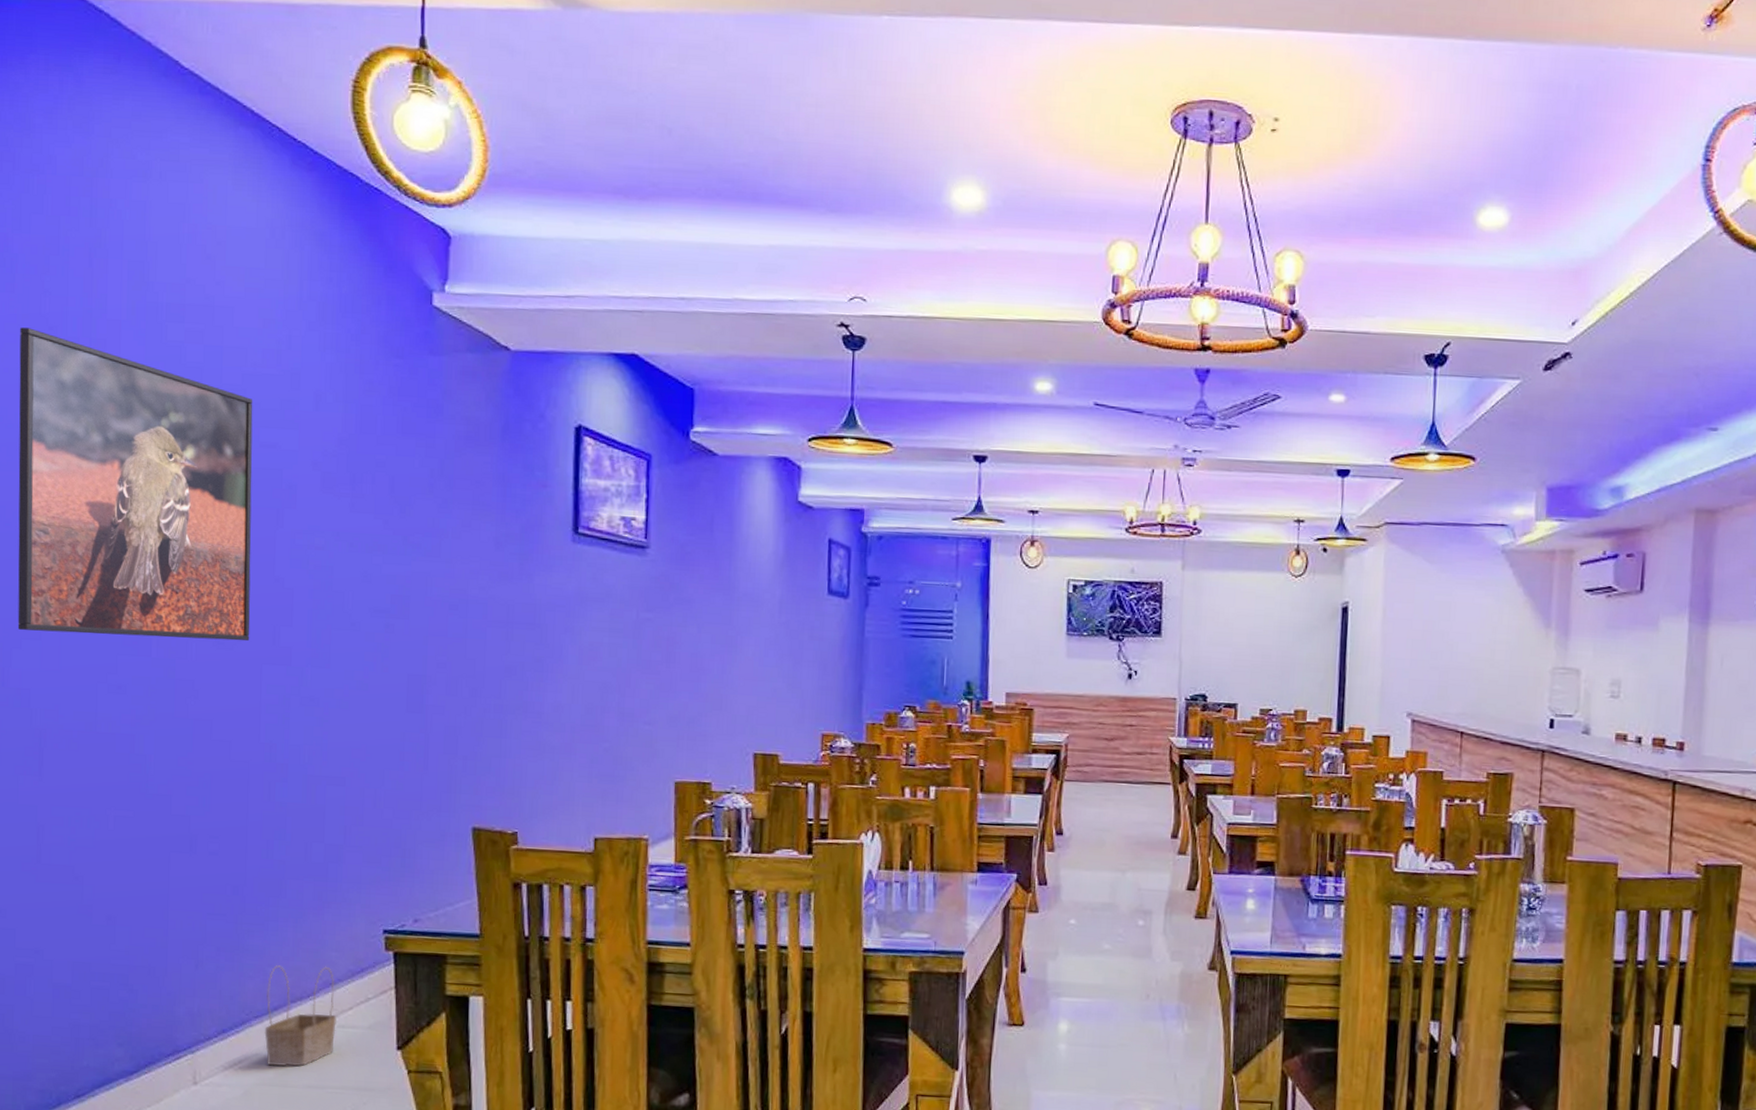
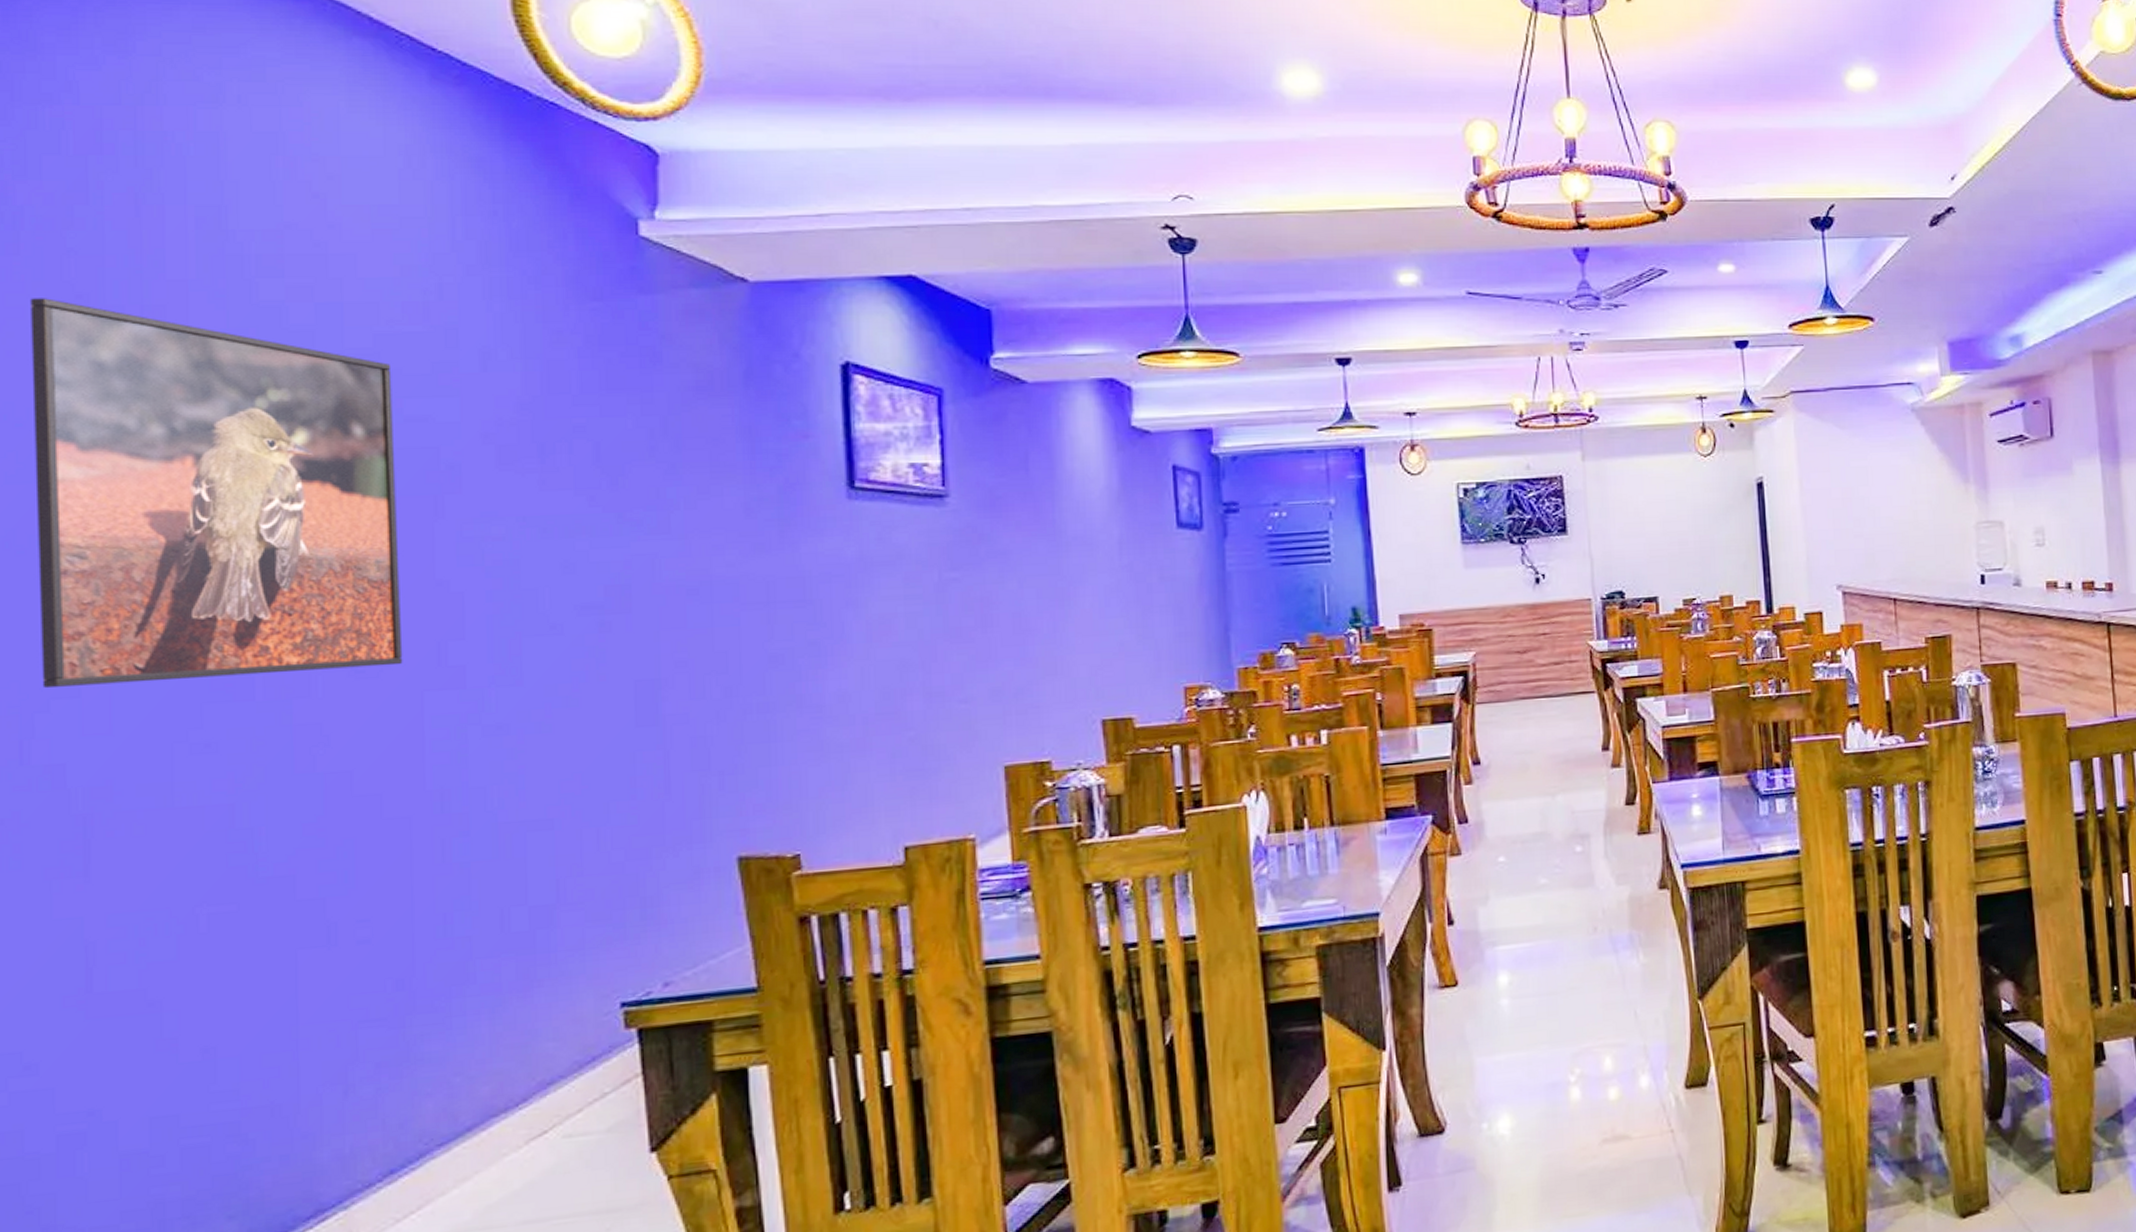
basket: present [264,965,337,1067] -> none [454,1062,560,1205]

